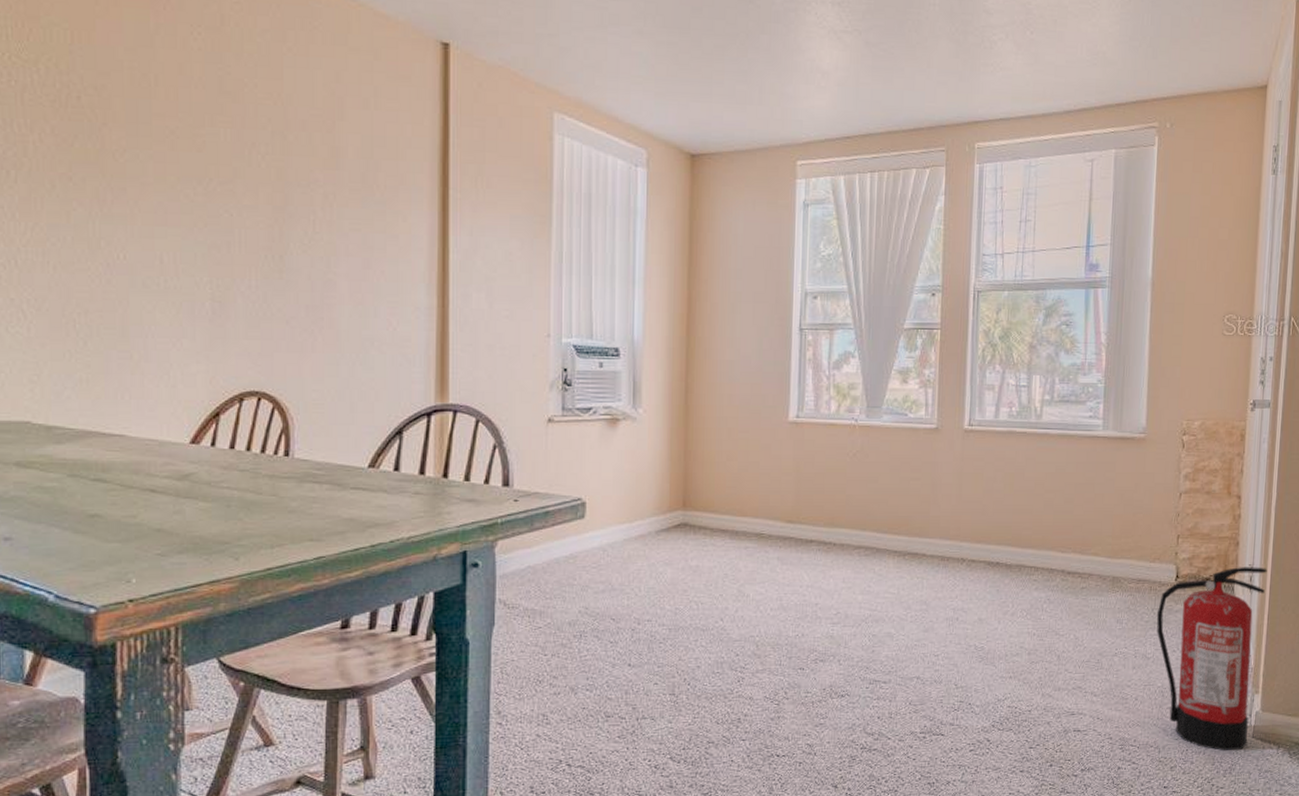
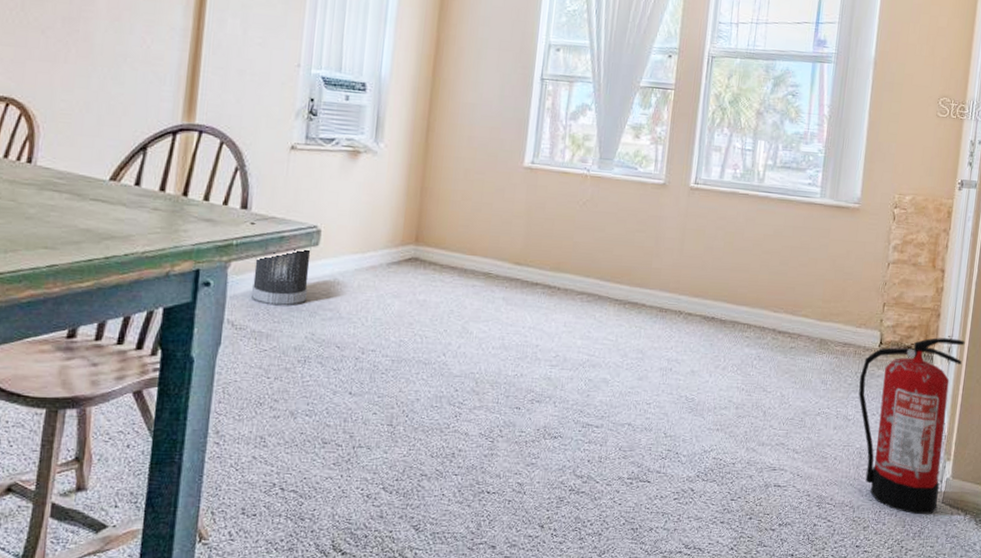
wastebasket: none [522,521,577,582] -> present [251,248,311,307]

